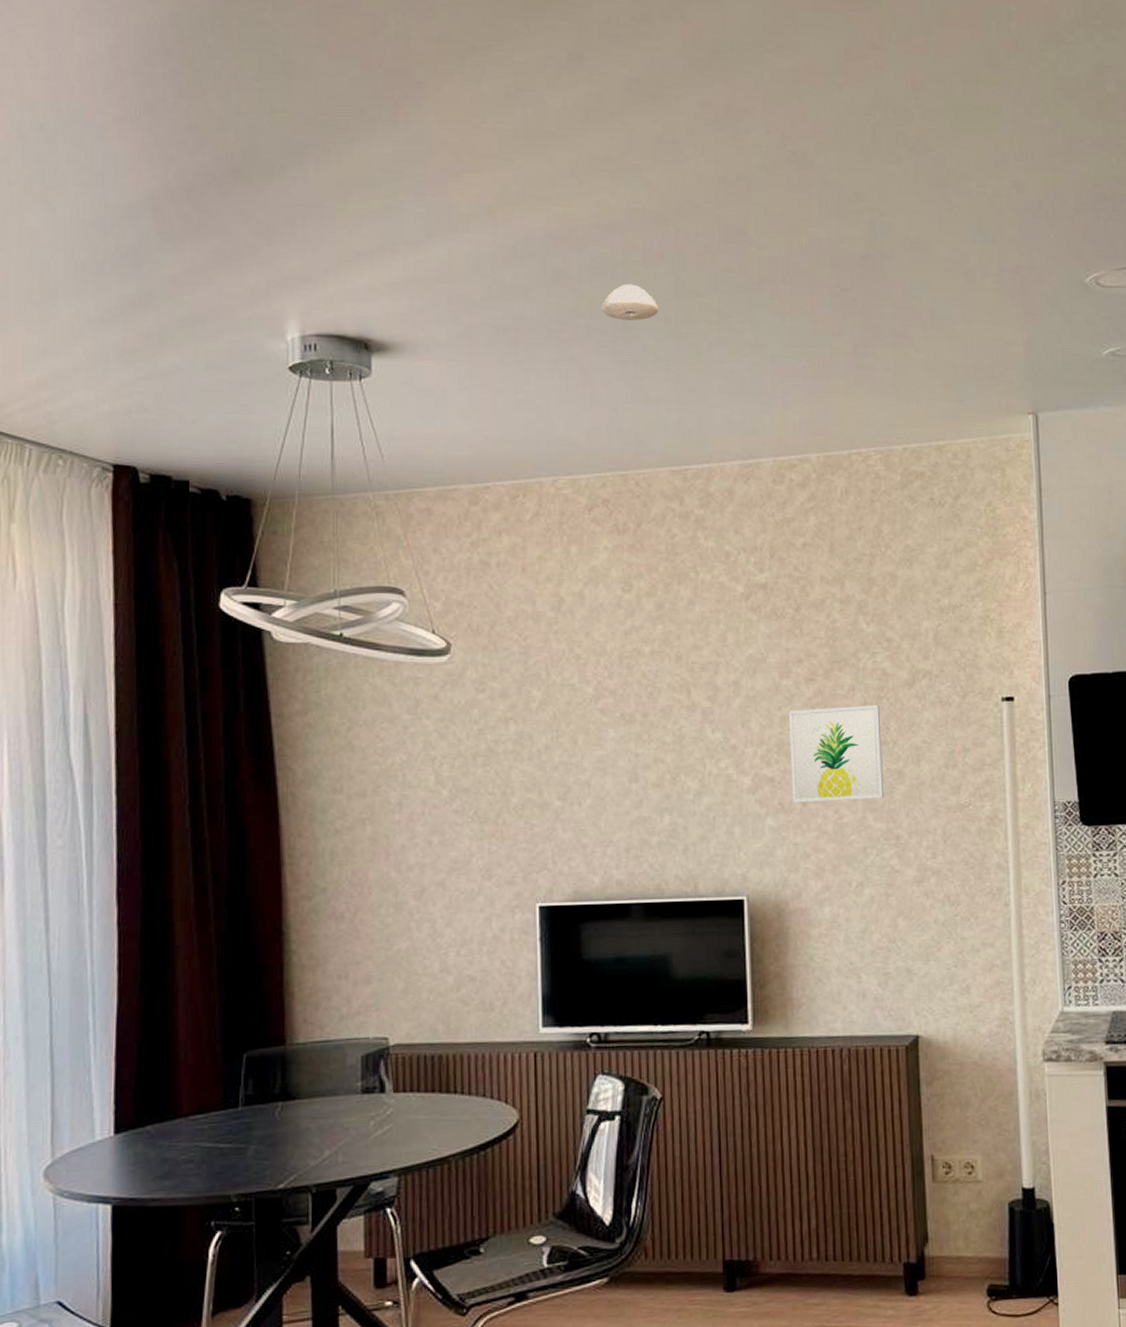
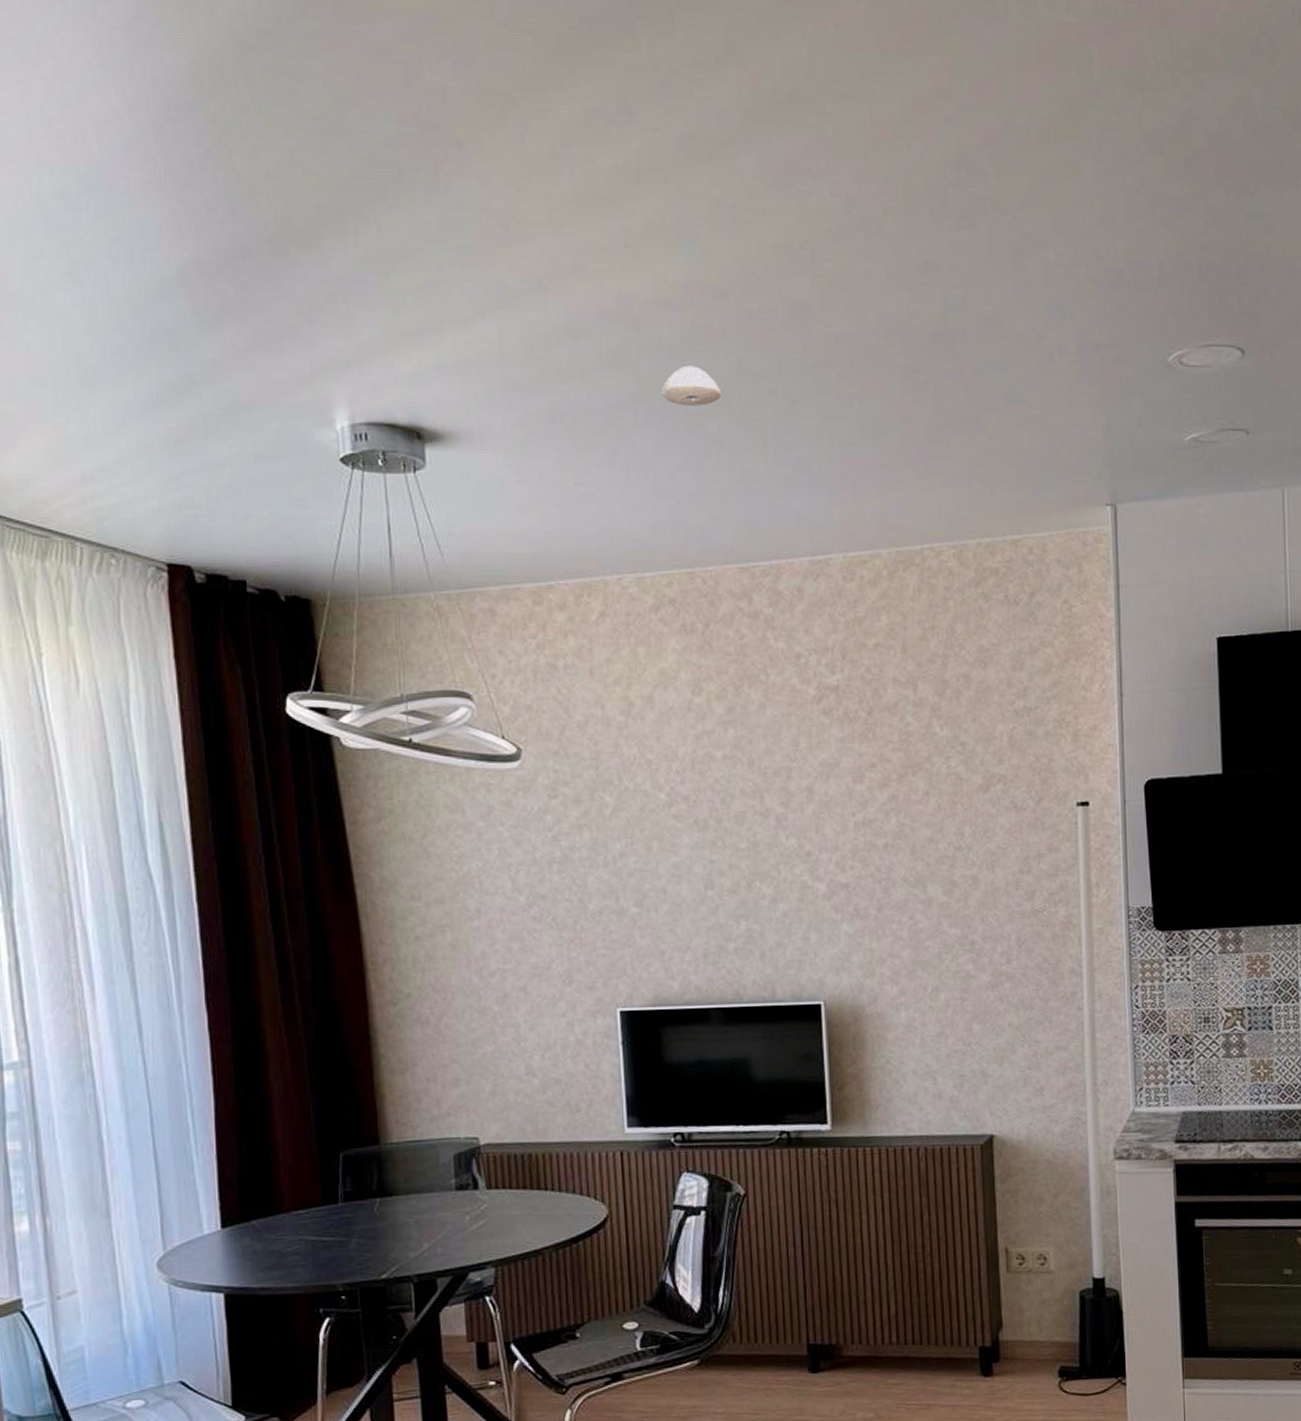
wall art: present [788,704,885,803] -> none [862,810,959,909]

